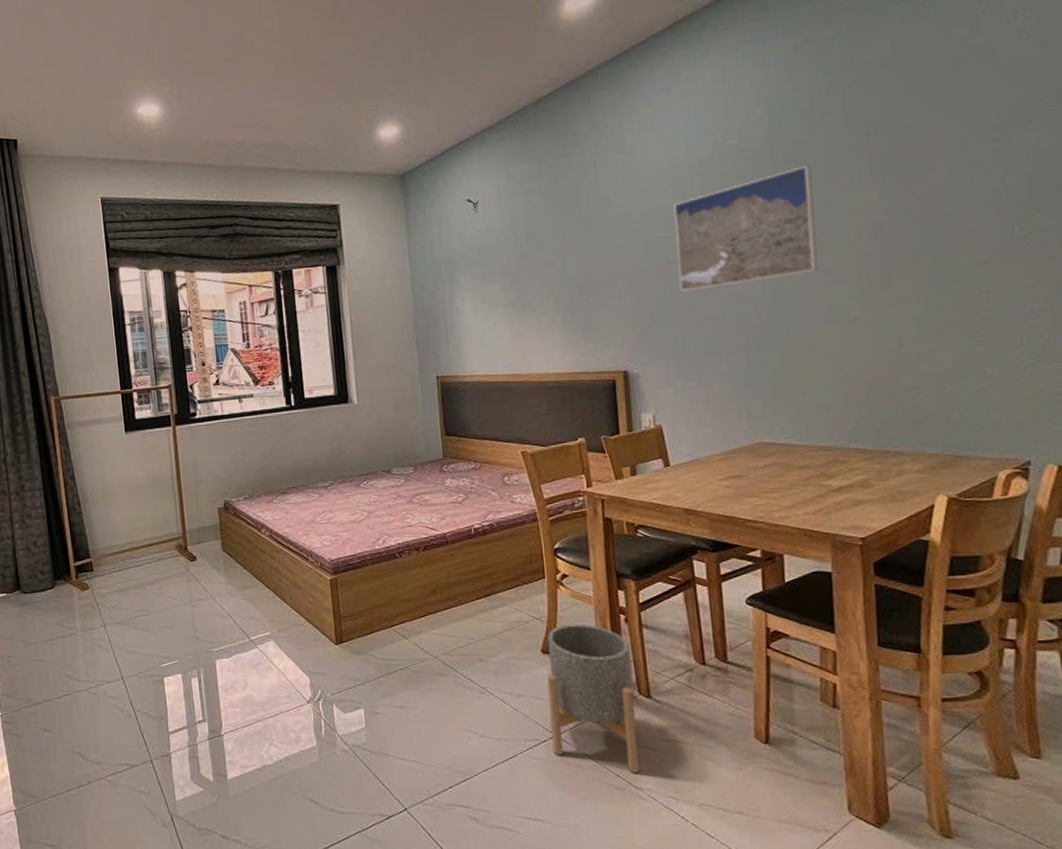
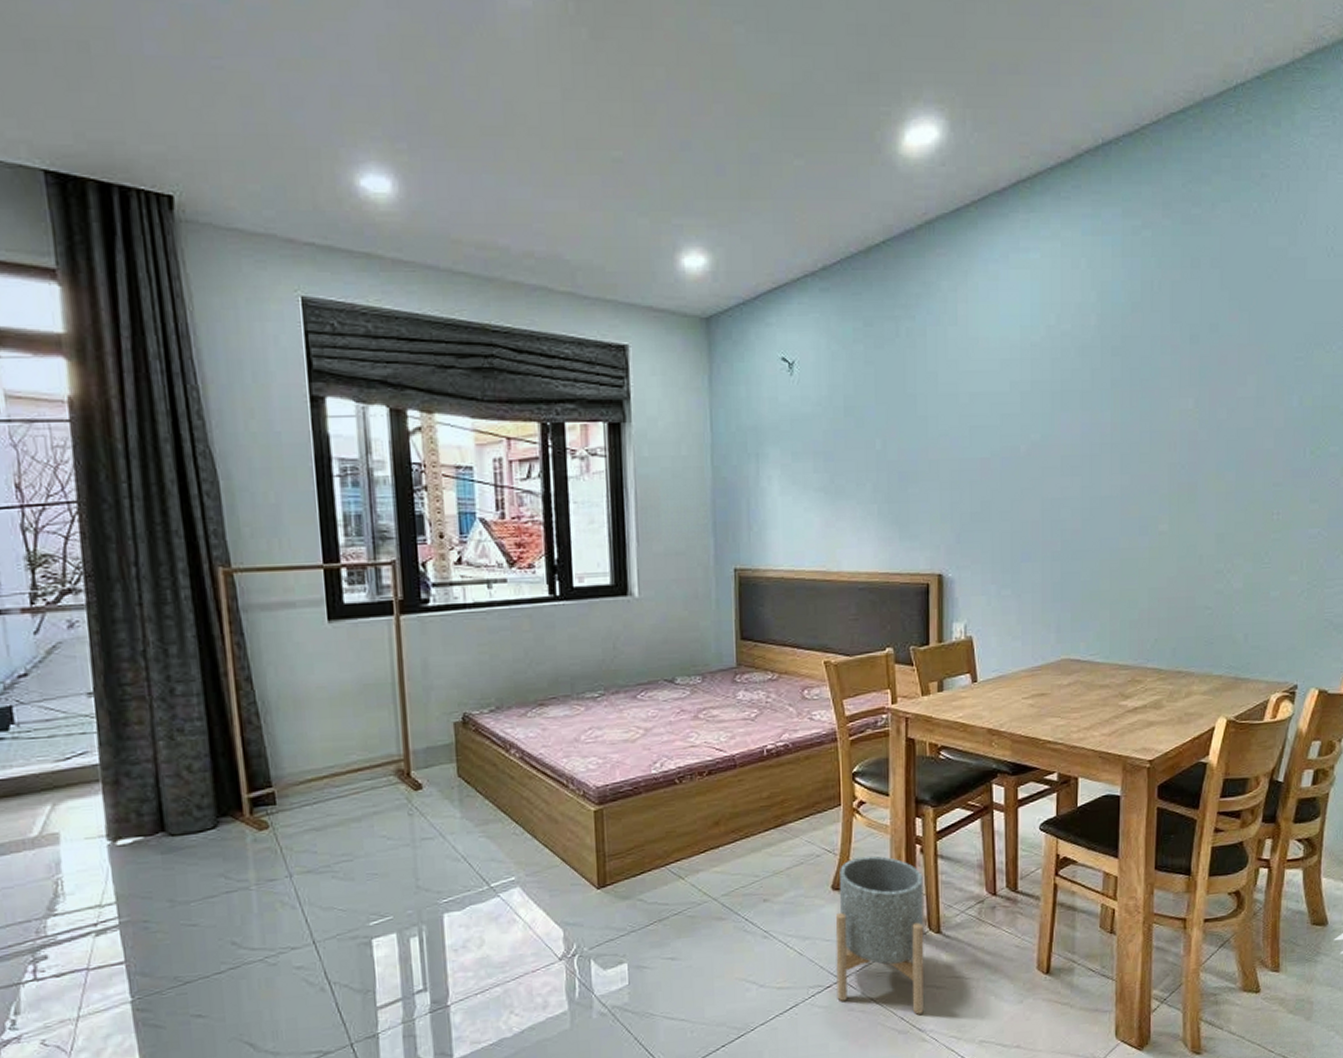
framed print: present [674,165,819,292] -> none [1001,363,1137,490]

